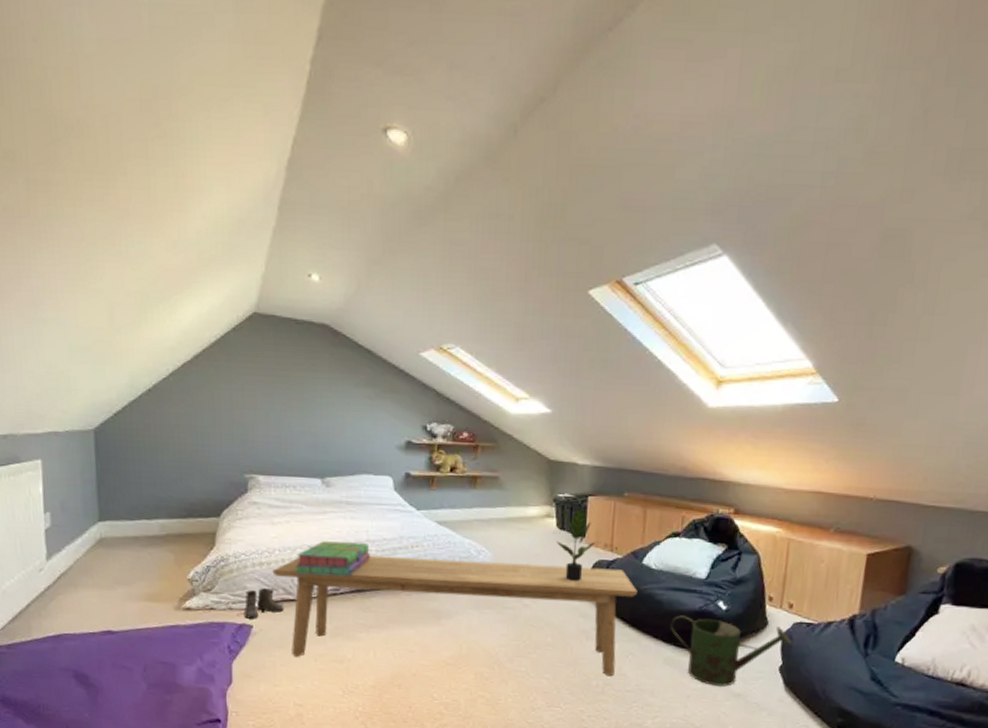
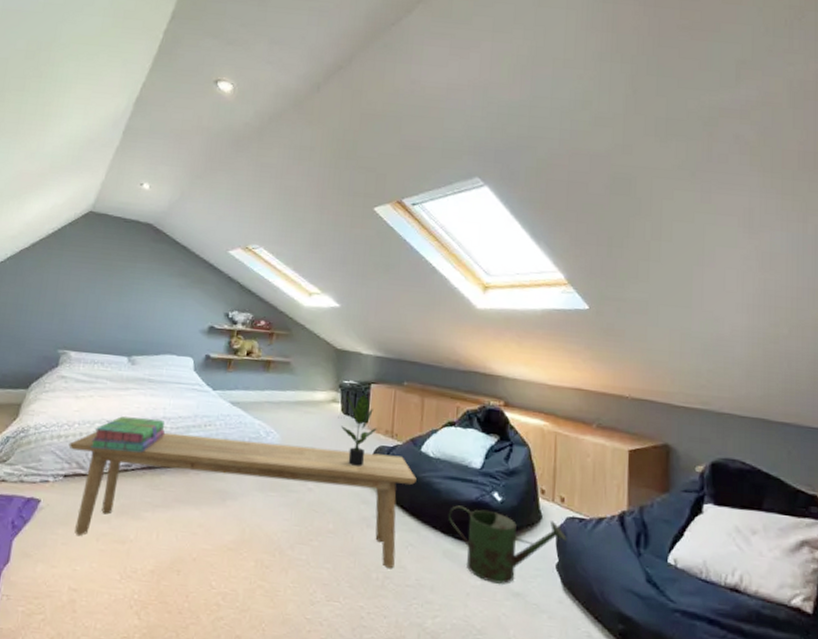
boots: present [243,588,284,619] -> none [33,461,75,493]

